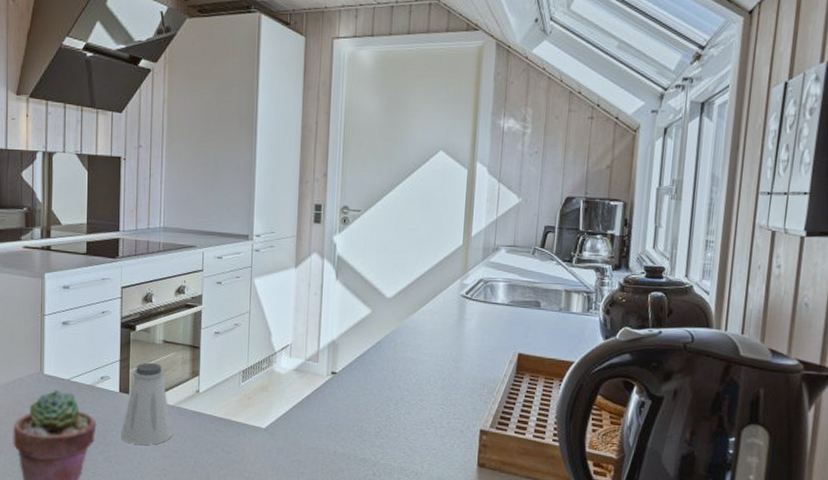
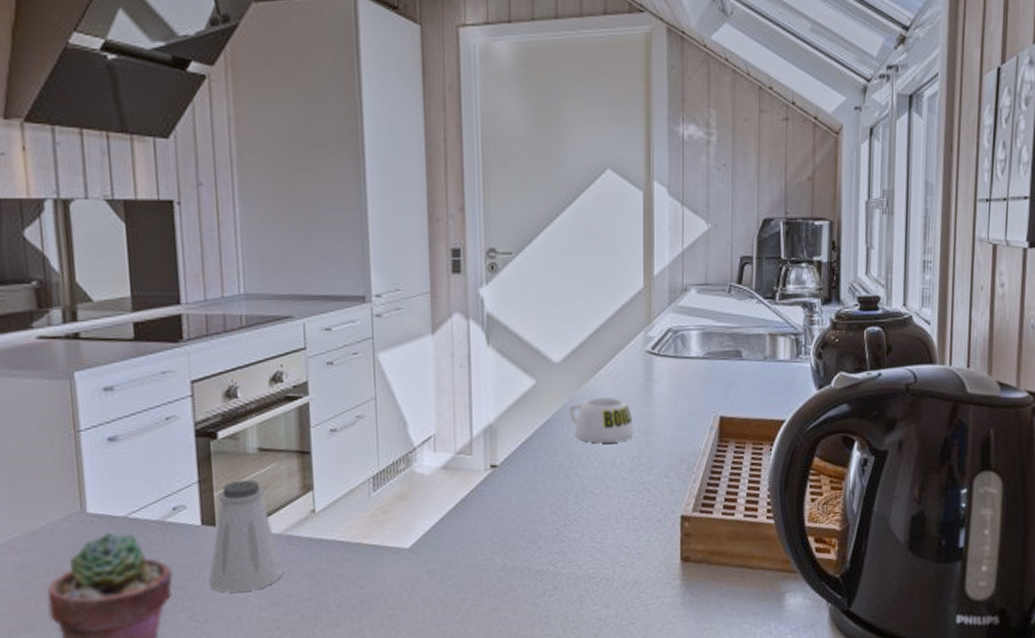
mug: none [395,328,447,365] -> present [569,397,635,444]

